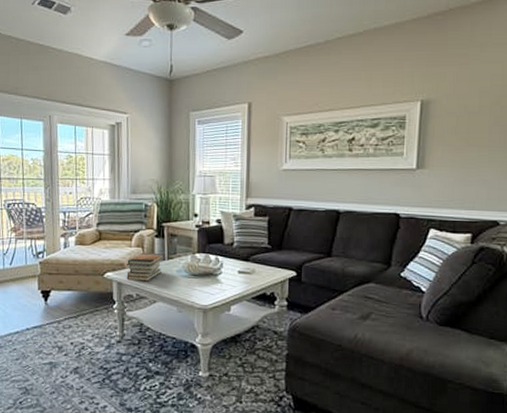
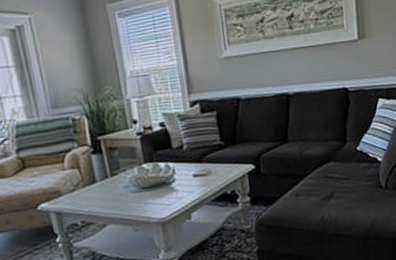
book stack: present [126,252,164,282] -> none [63,170,107,208]

